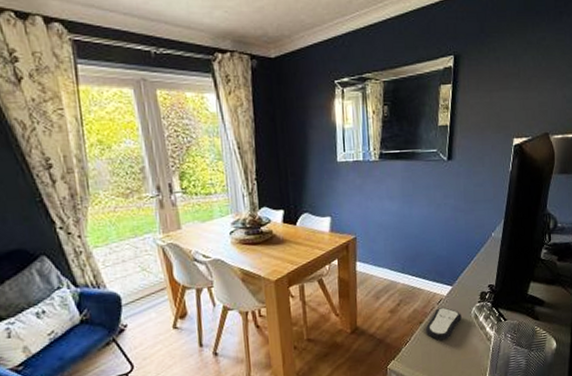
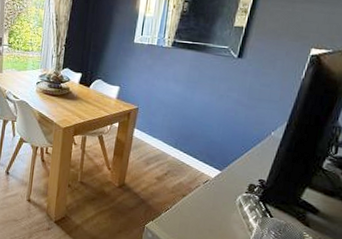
remote control: present [425,307,462,341] -> none [187,187,226,218]

